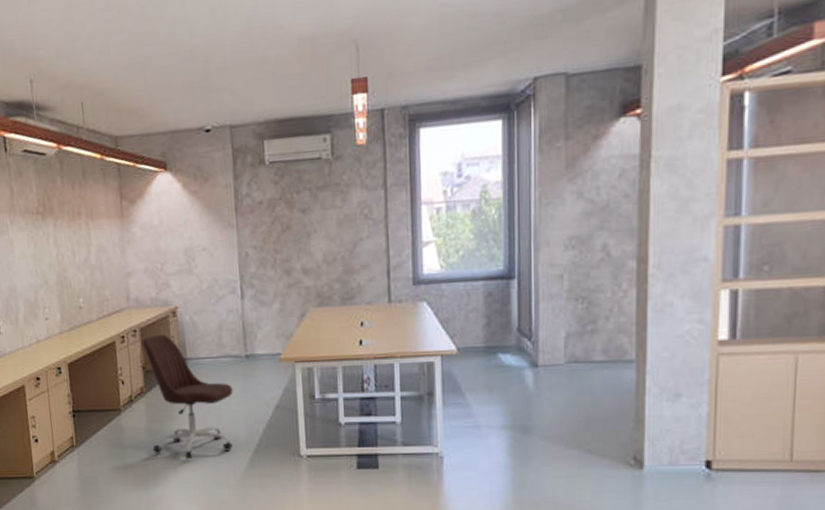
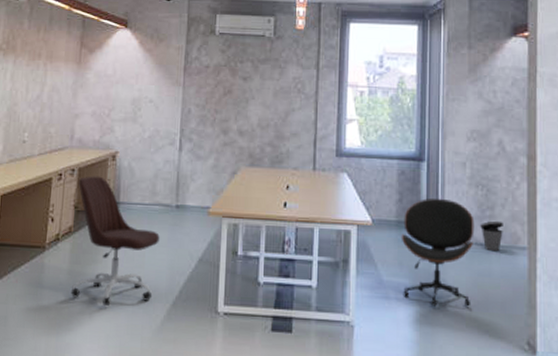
office chair: none [490,317,574,430] -> present [401,198,475,307]
trash can: none [580,334,607,367] -> present [480,220,503,251]

